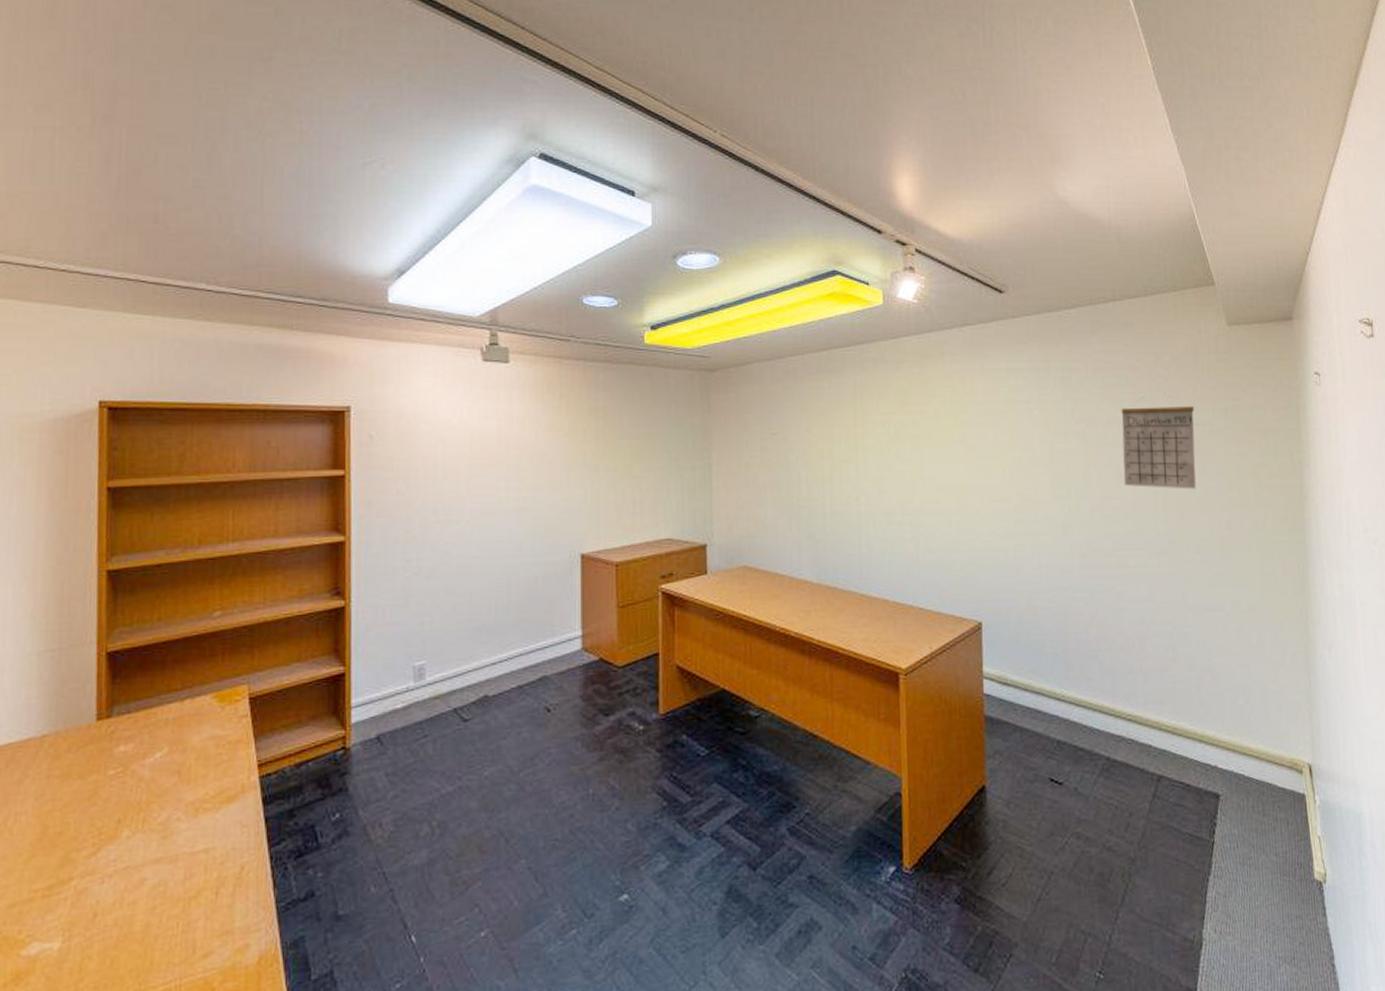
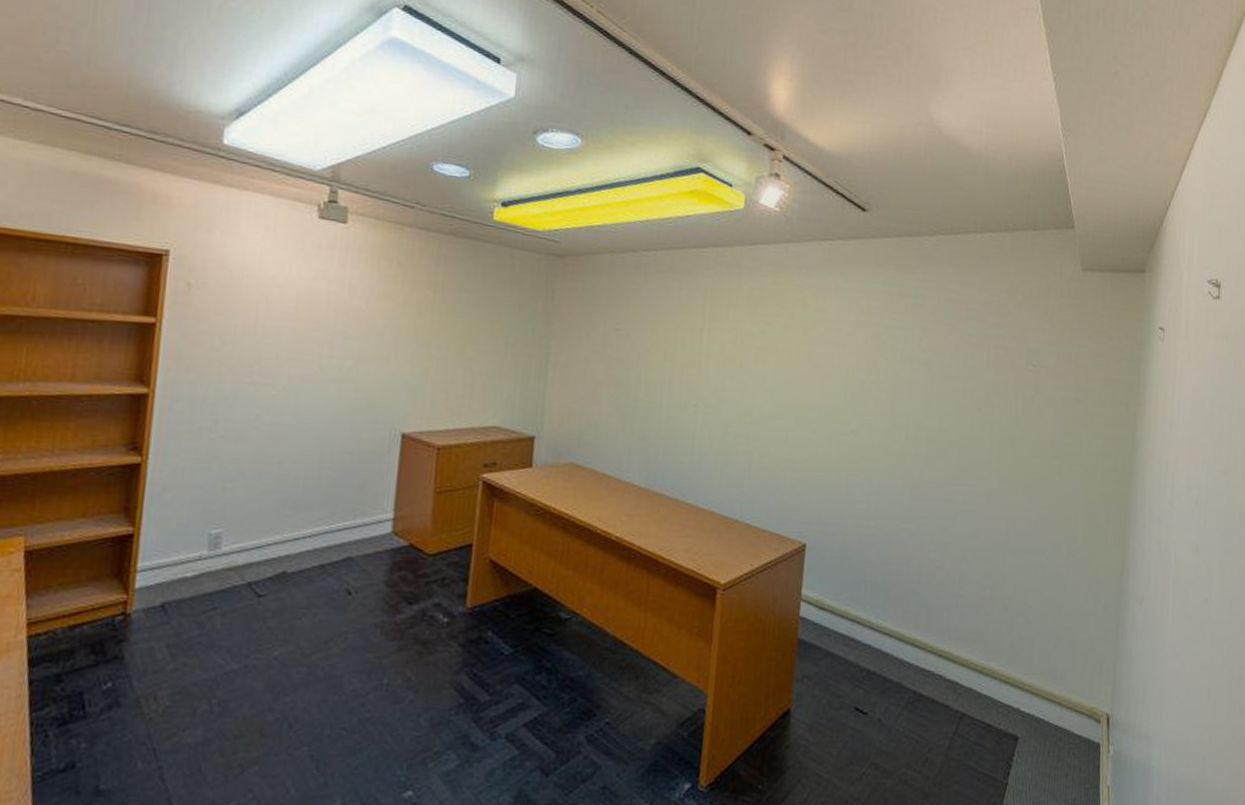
calendar: present [1121,393,1196,489] -> none [962,331,1041,431]

